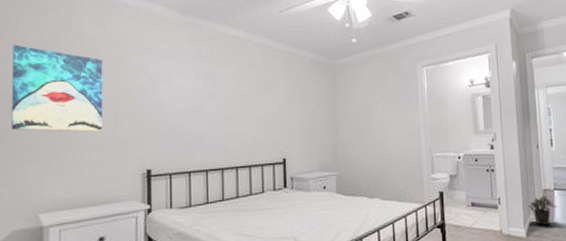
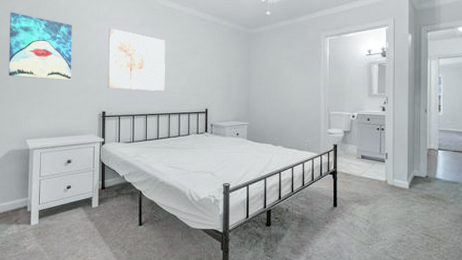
wall art: none [153,63,230,140] -> present [107,28,165,91]
potted plant: present [529,196,557,225] -> none [413,155,440,179]

